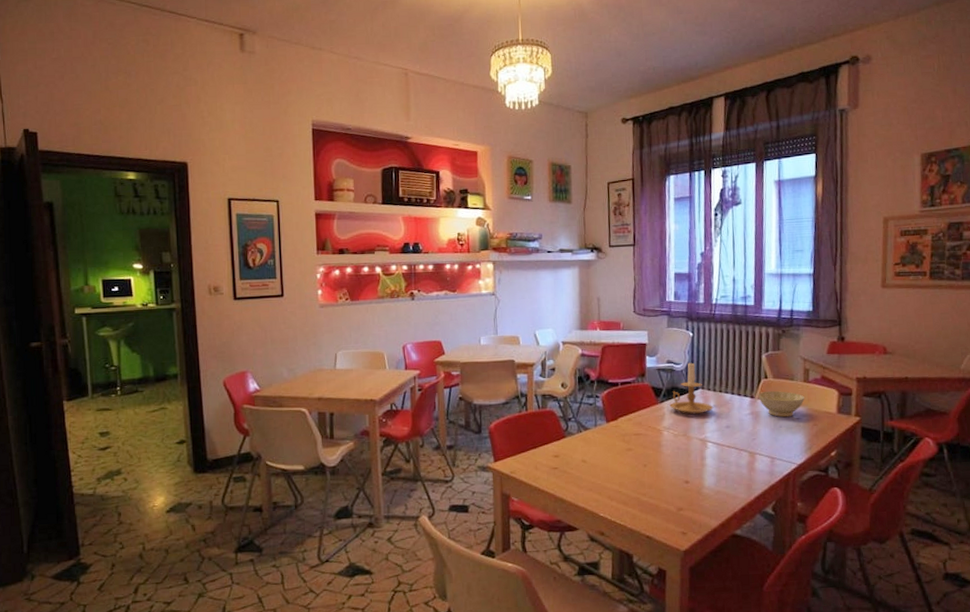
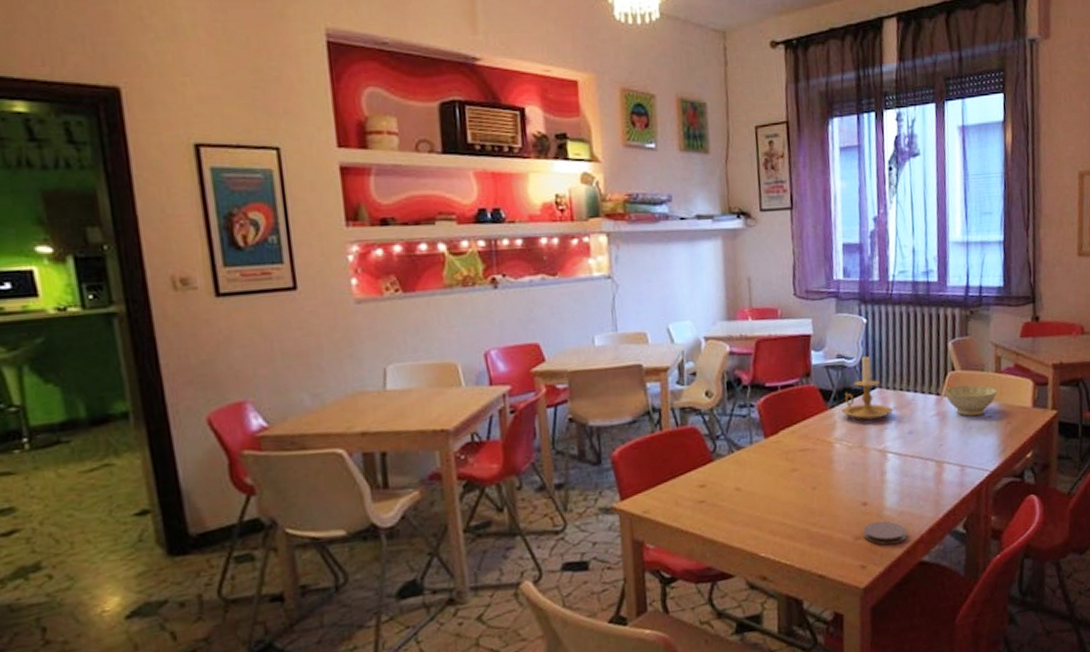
coaster: none [685,497,723,518] -> present [863,521,907,545]

